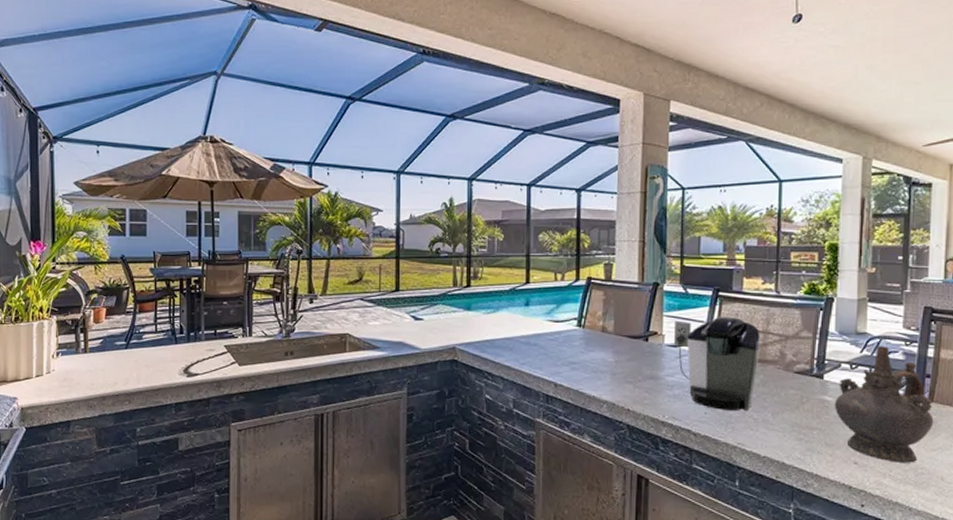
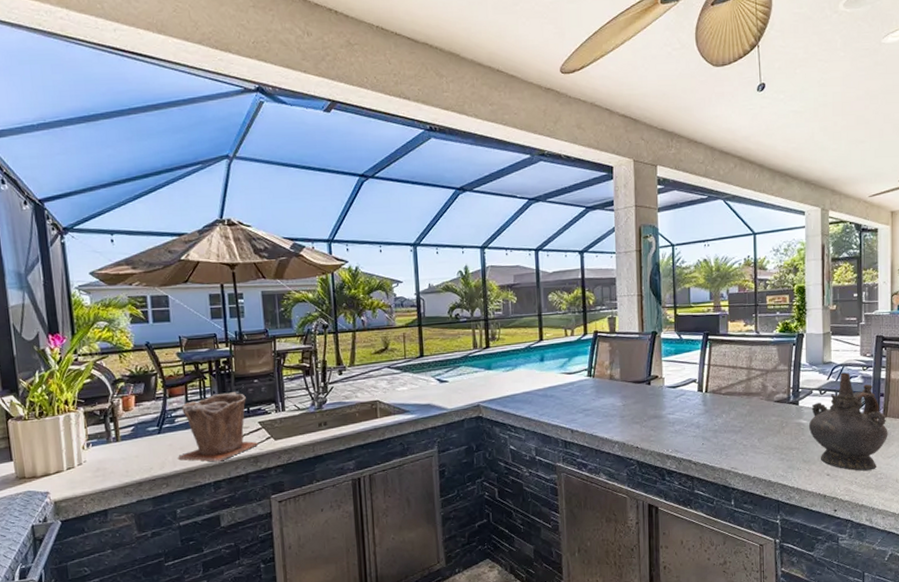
plant pot: none [141,312,223,383] -> present [177,392,259,462]
coffee maker: present [674,316,761,410] -> none [672,356,746,440]

